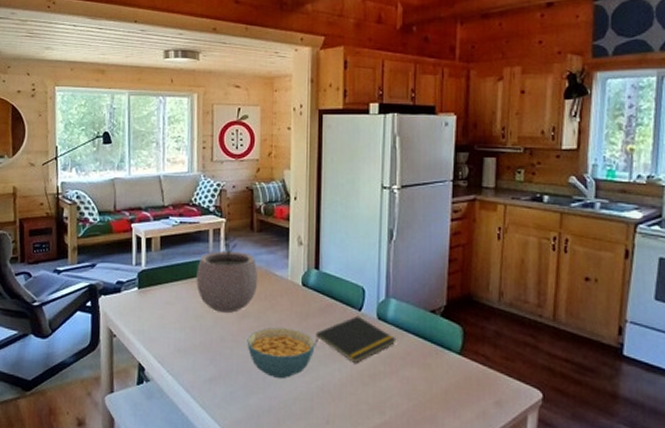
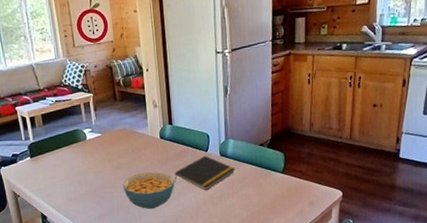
plant pot: present [196,236,258,313] -> none [75,107,126,167]

